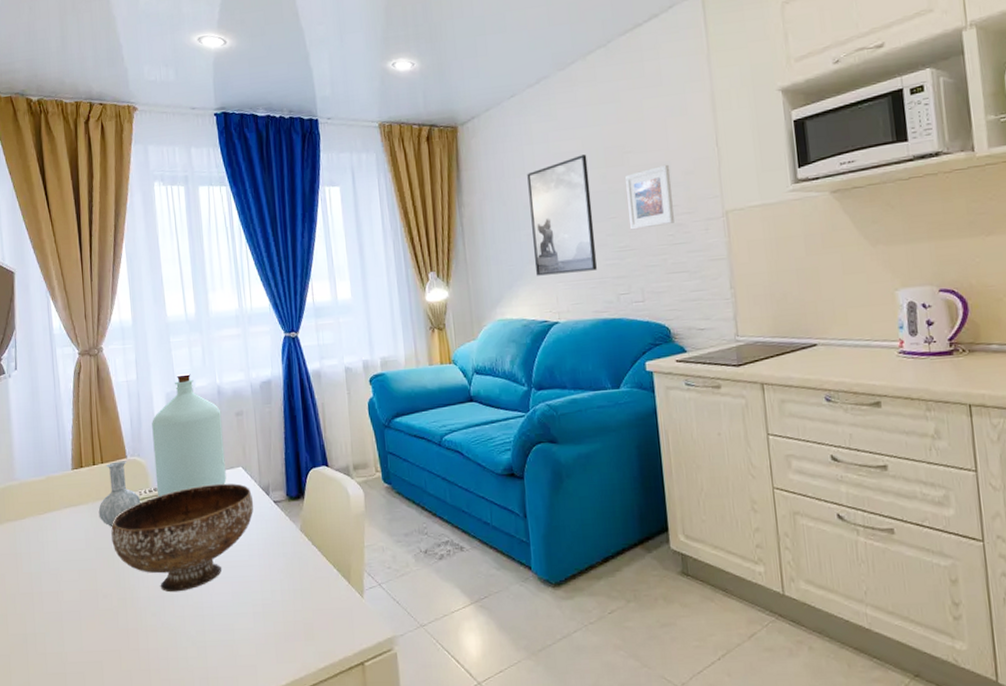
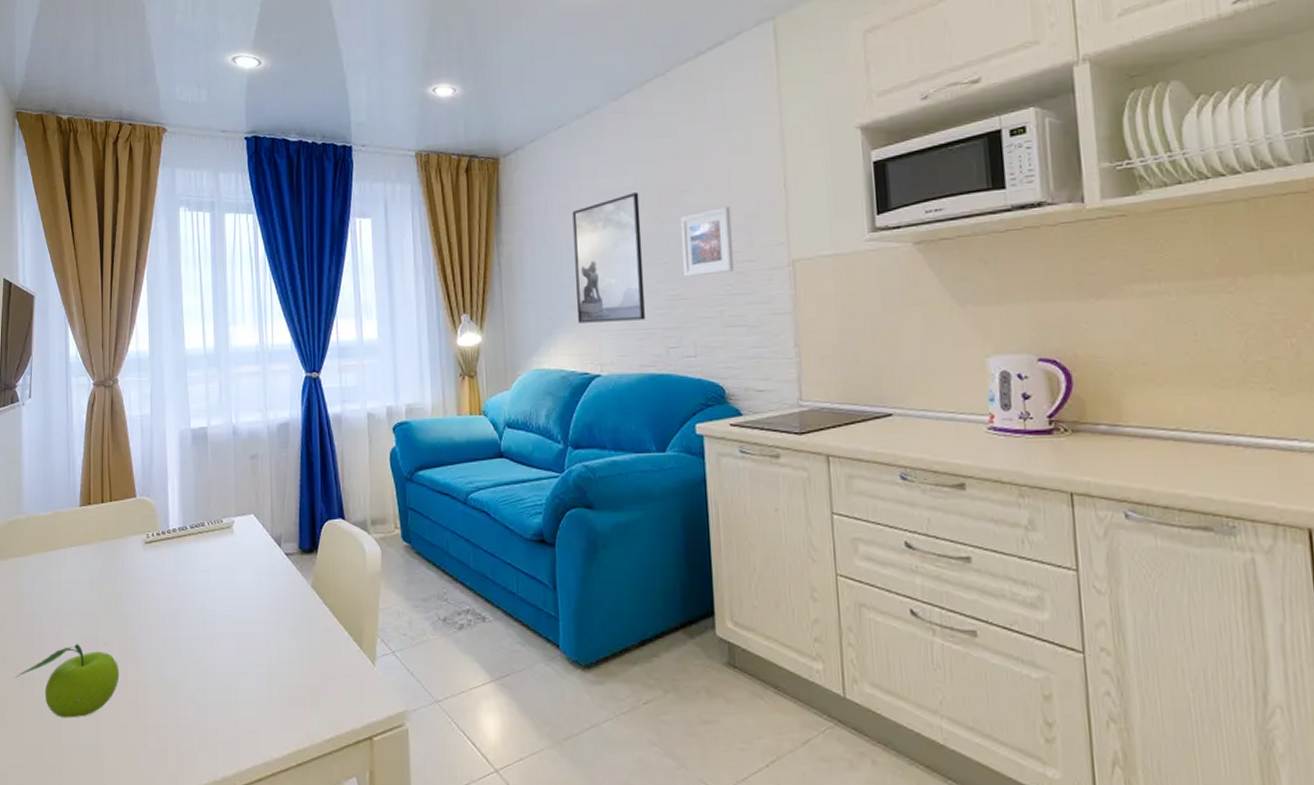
fruit: none [18,599,120,669] -> present [16,644,119,718]
bottle: present [98,373,227,527] -> none [104,410,237,569]
bowl: present [111,483,254,593] -> none [116,530,265,645]

